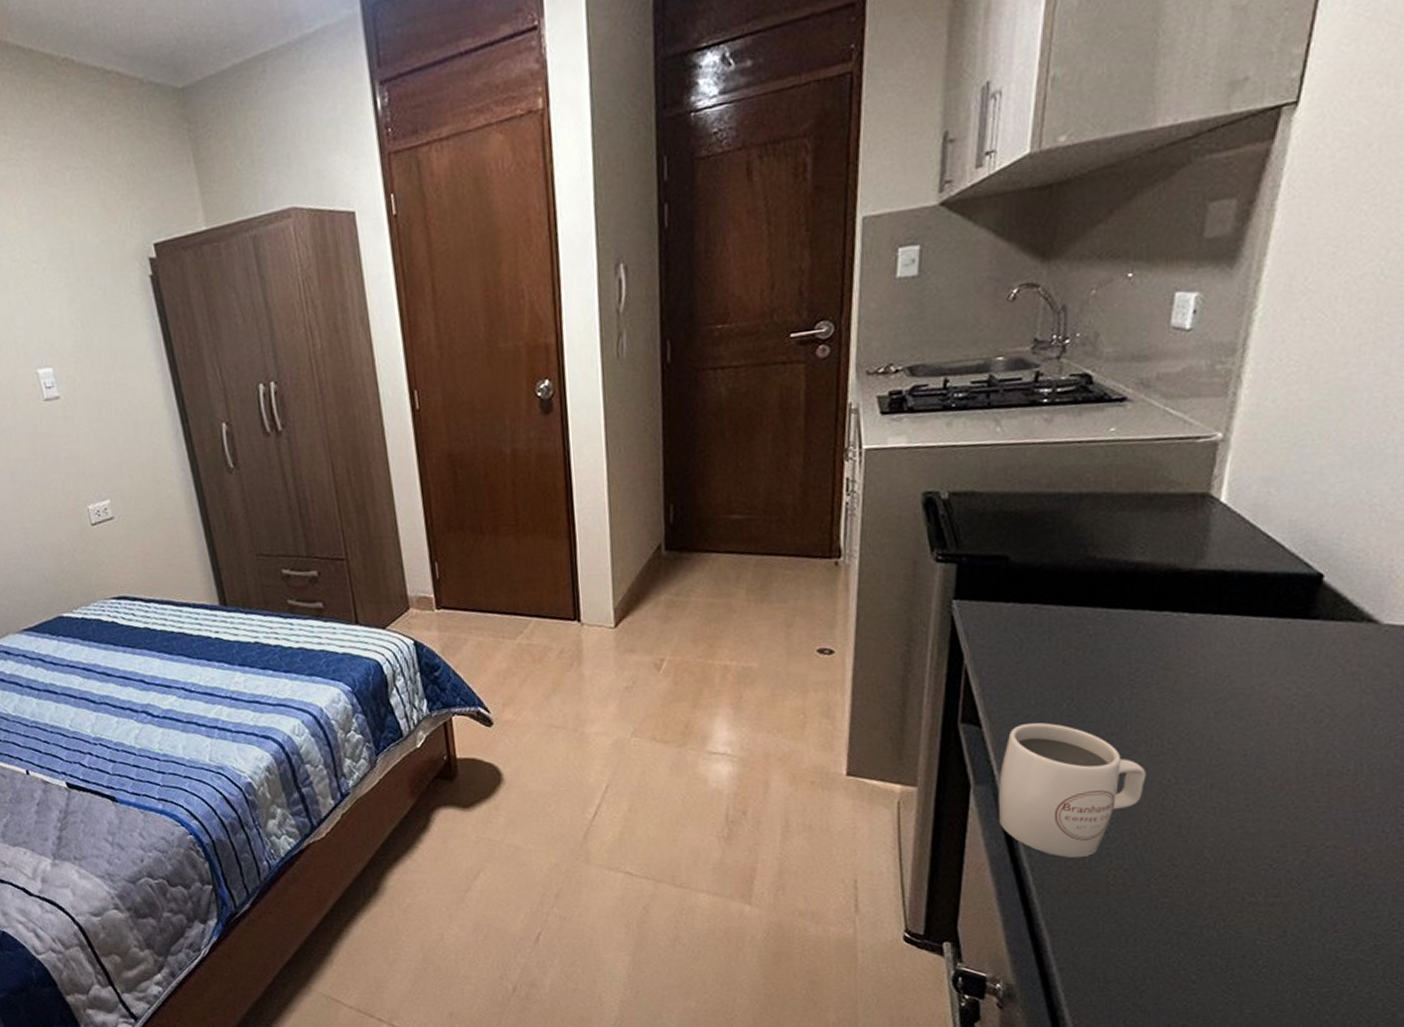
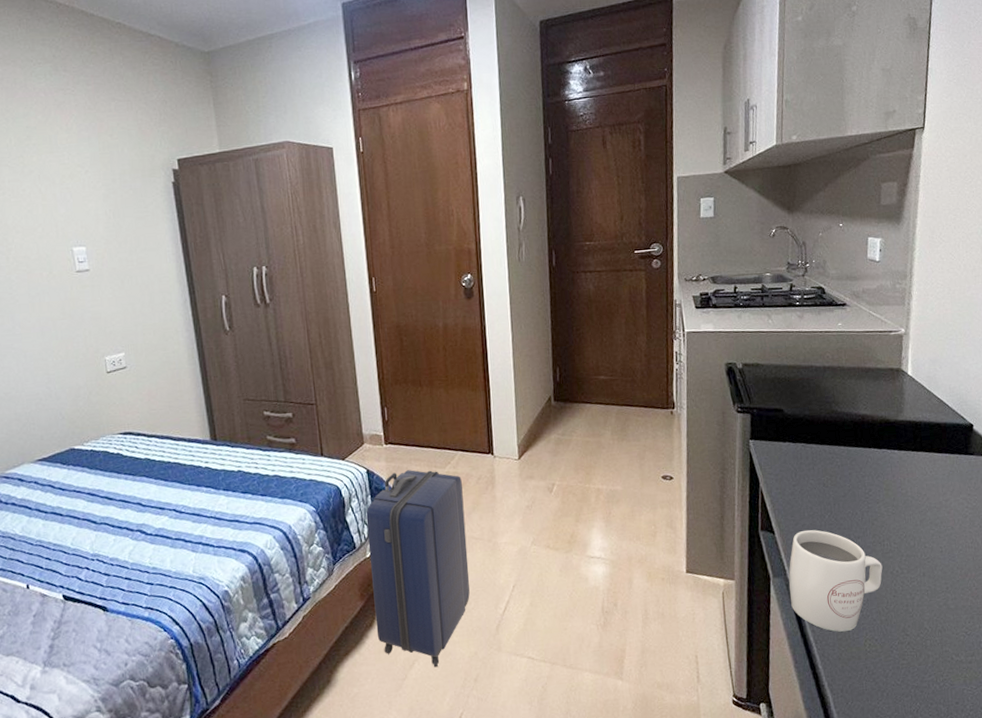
suitcase: none [414,641,549,880] -> present [366,470,470,668]

